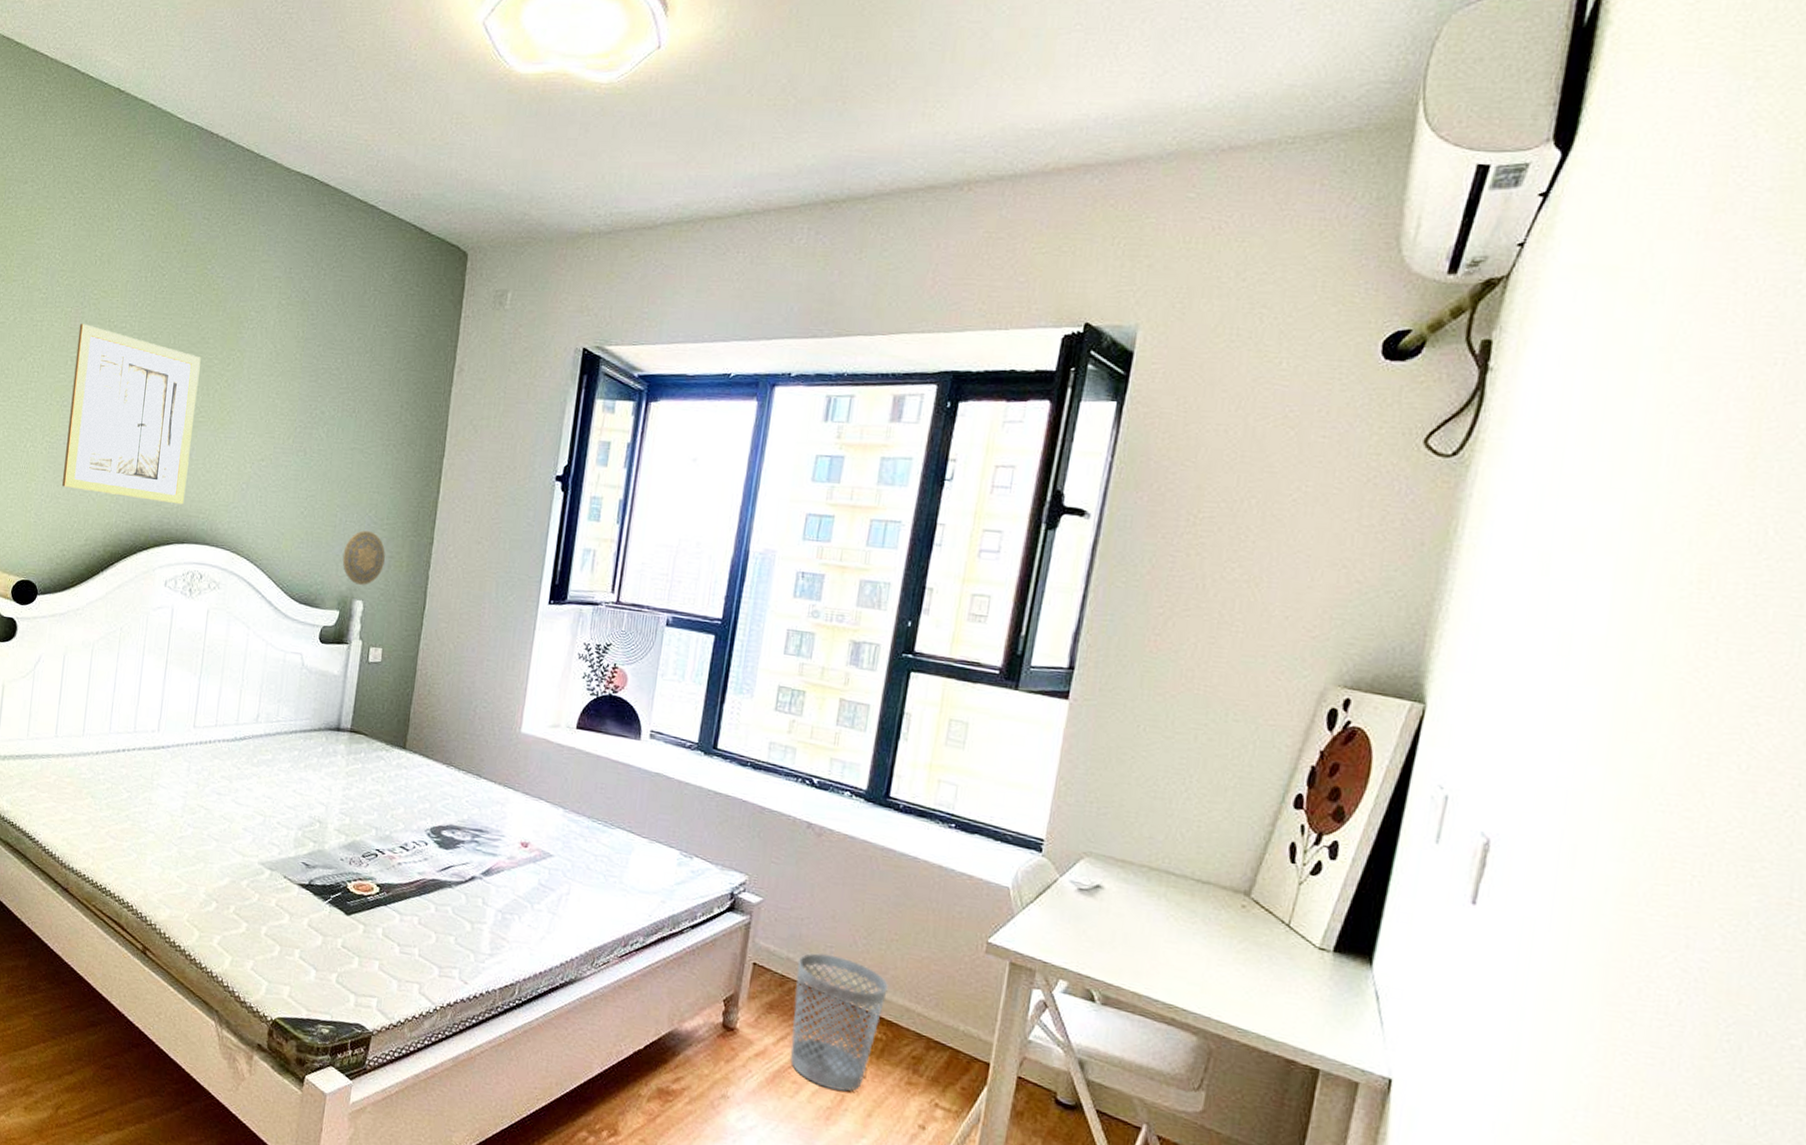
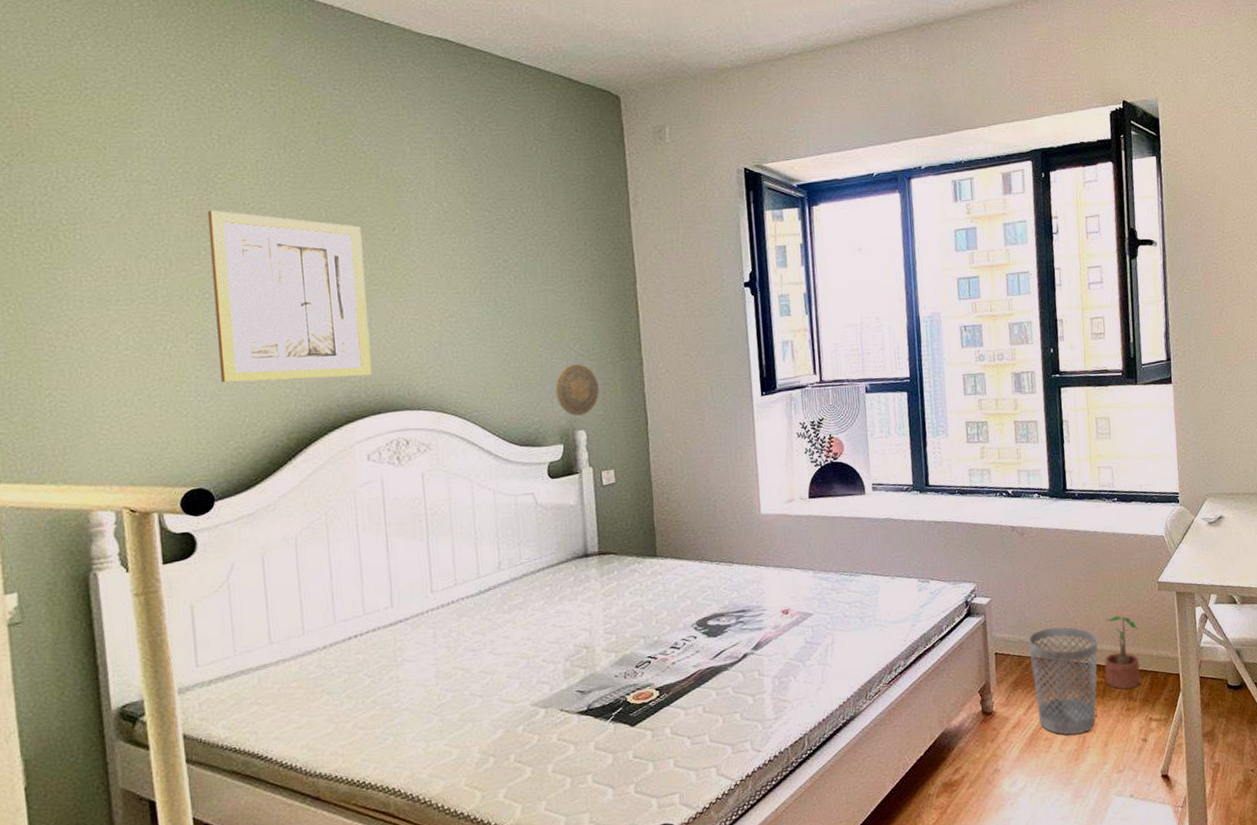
potted plant: none [886,965,947,1061] -> present [1104,615,1140,690]

